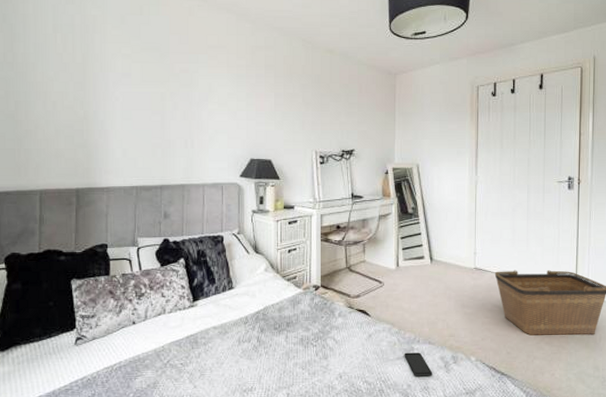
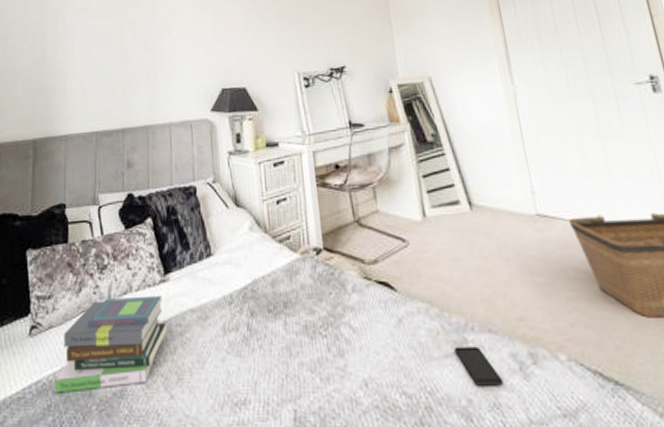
books: none [98,316,194,386] -> present [54,295,168,393]

